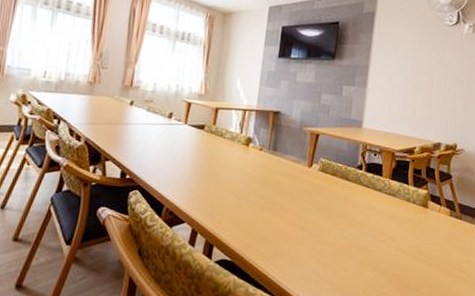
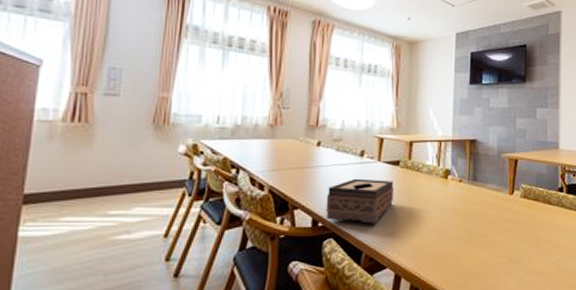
tissue box: none [134,138,198,181] -> present [326,178,394,223]

